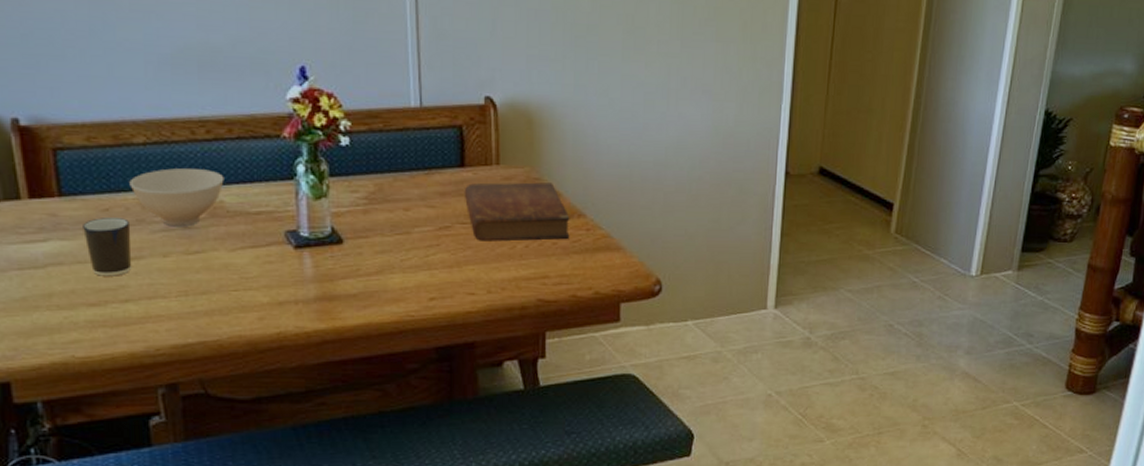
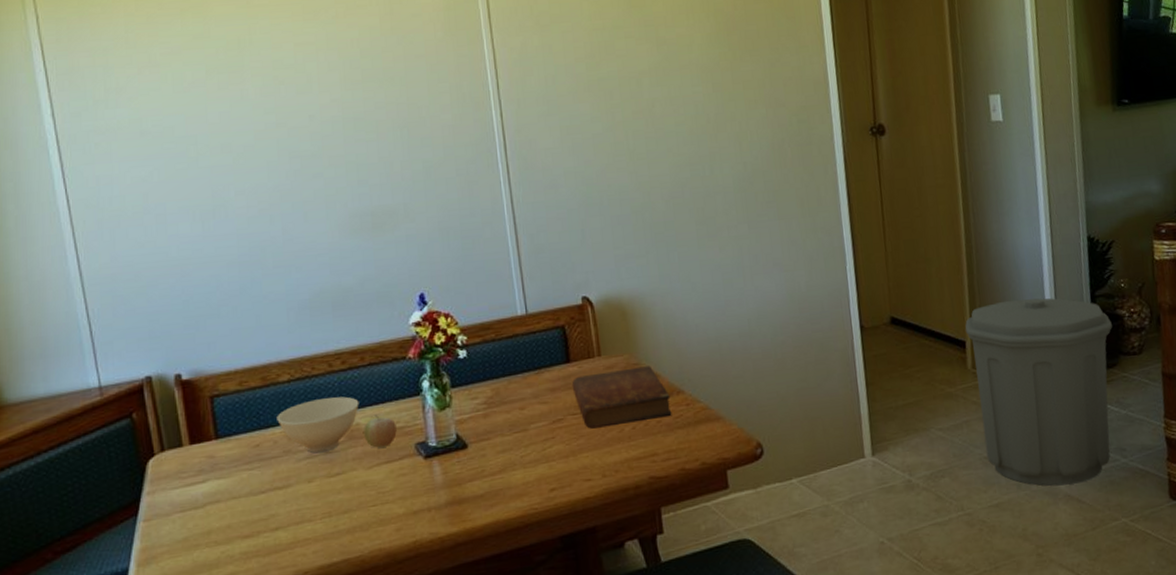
mug: present [83,216,132,276] -> none [237,451,281,509]
fruit: none [228,193,265,230] -> present [364,414,397,448]
trash can: none [892,166,1049,362] -> present [965,298,1112,486]

